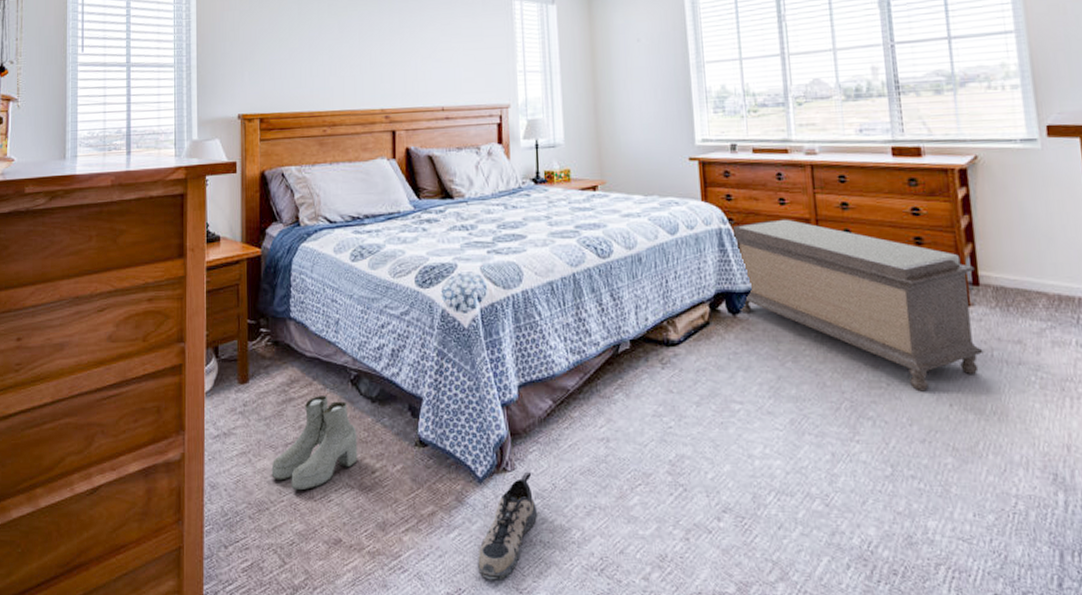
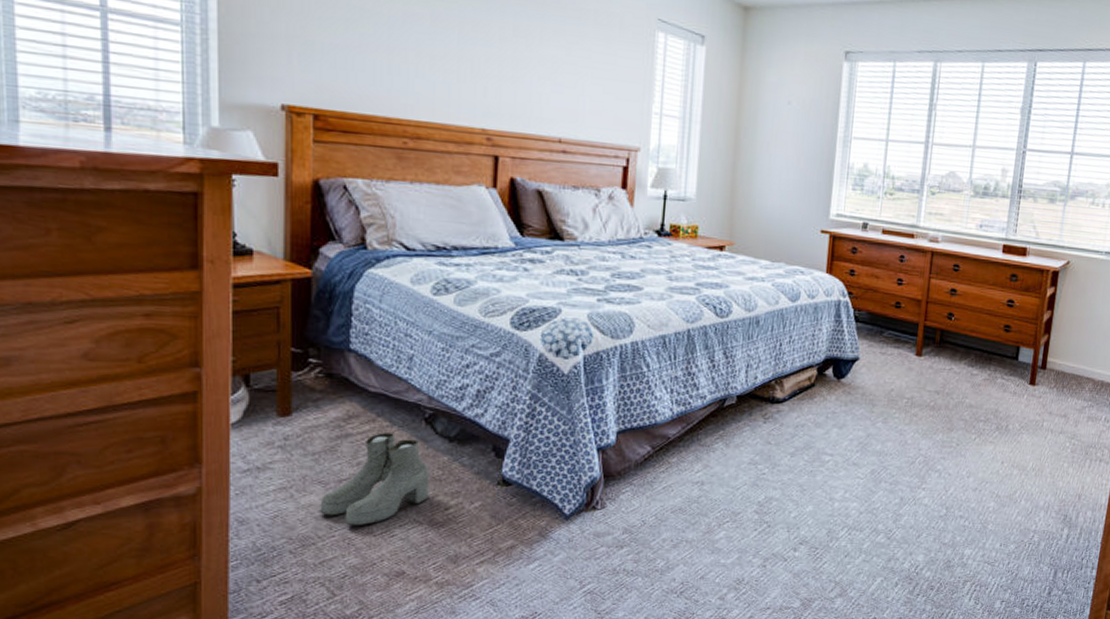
shoe: present [478,471,537,580] -> none [557,509,624,604]
bench: present [731,219,984,392] -> none [844,298,1046,451]

